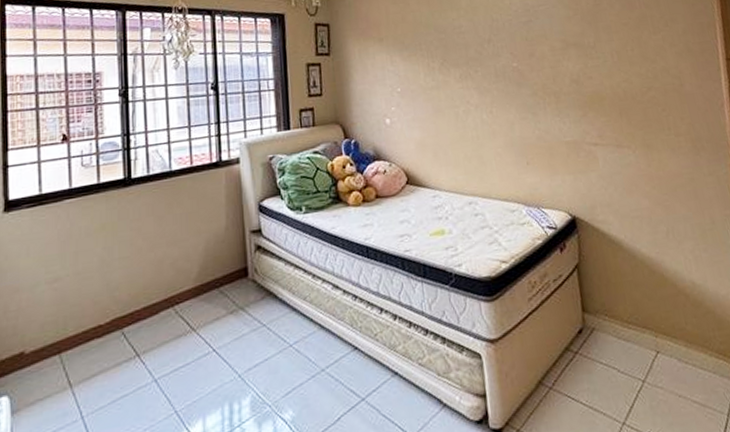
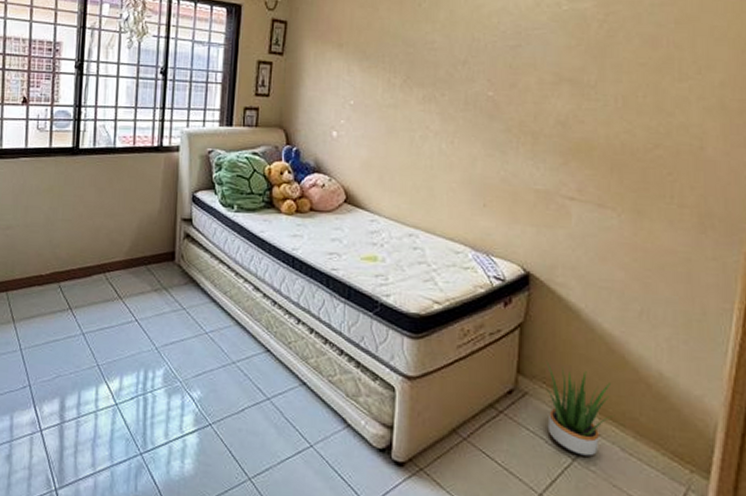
potted plant: none [603,293,668,376] -> present [546,360,616,456]

